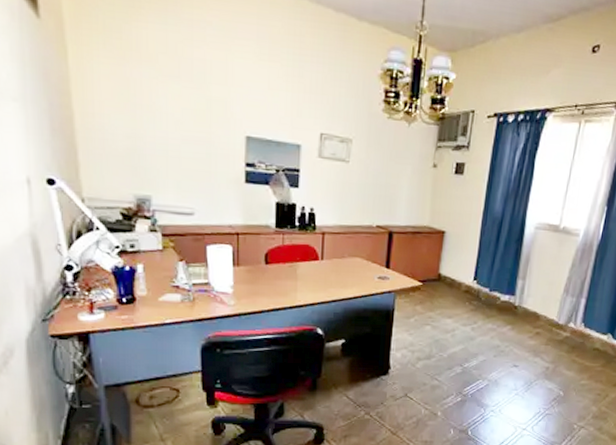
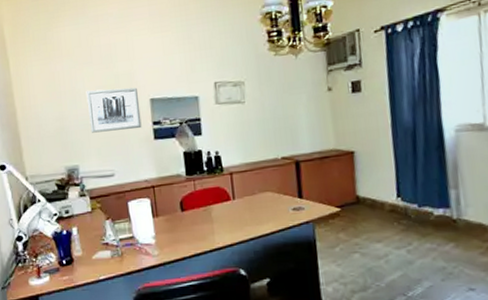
wall art: none [168,109,233,168] -> present [86,87,142,133]

